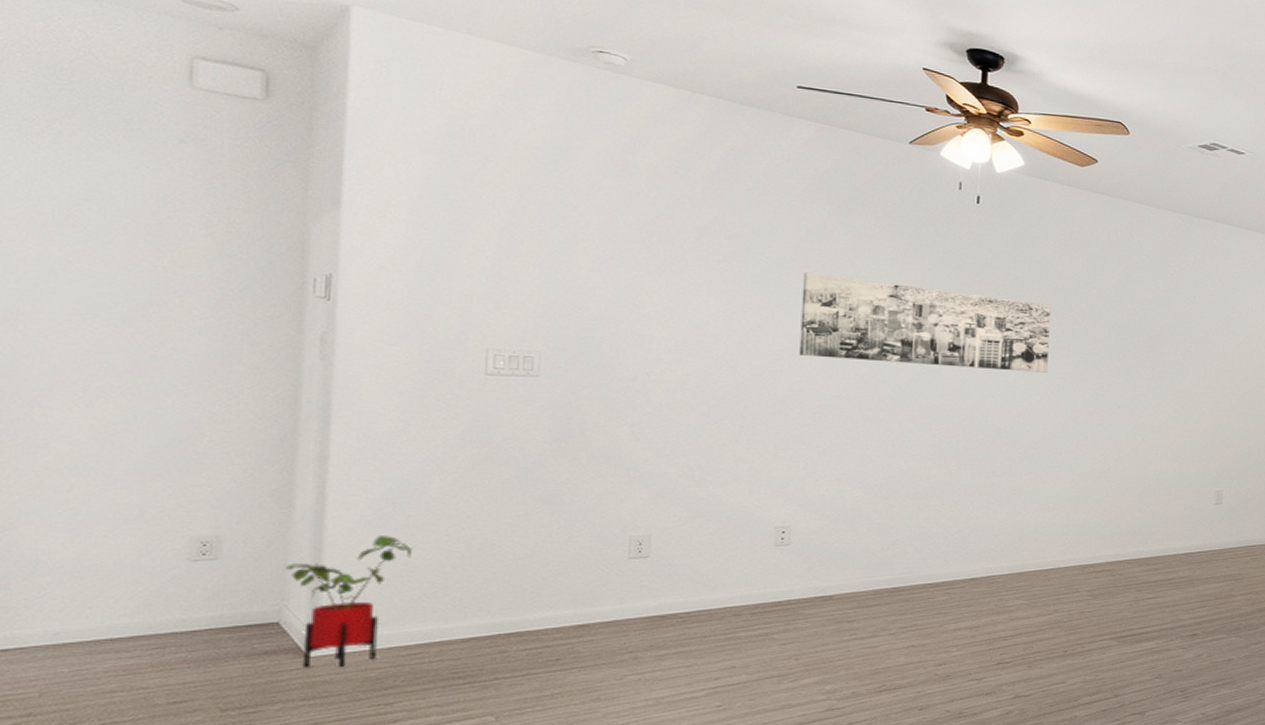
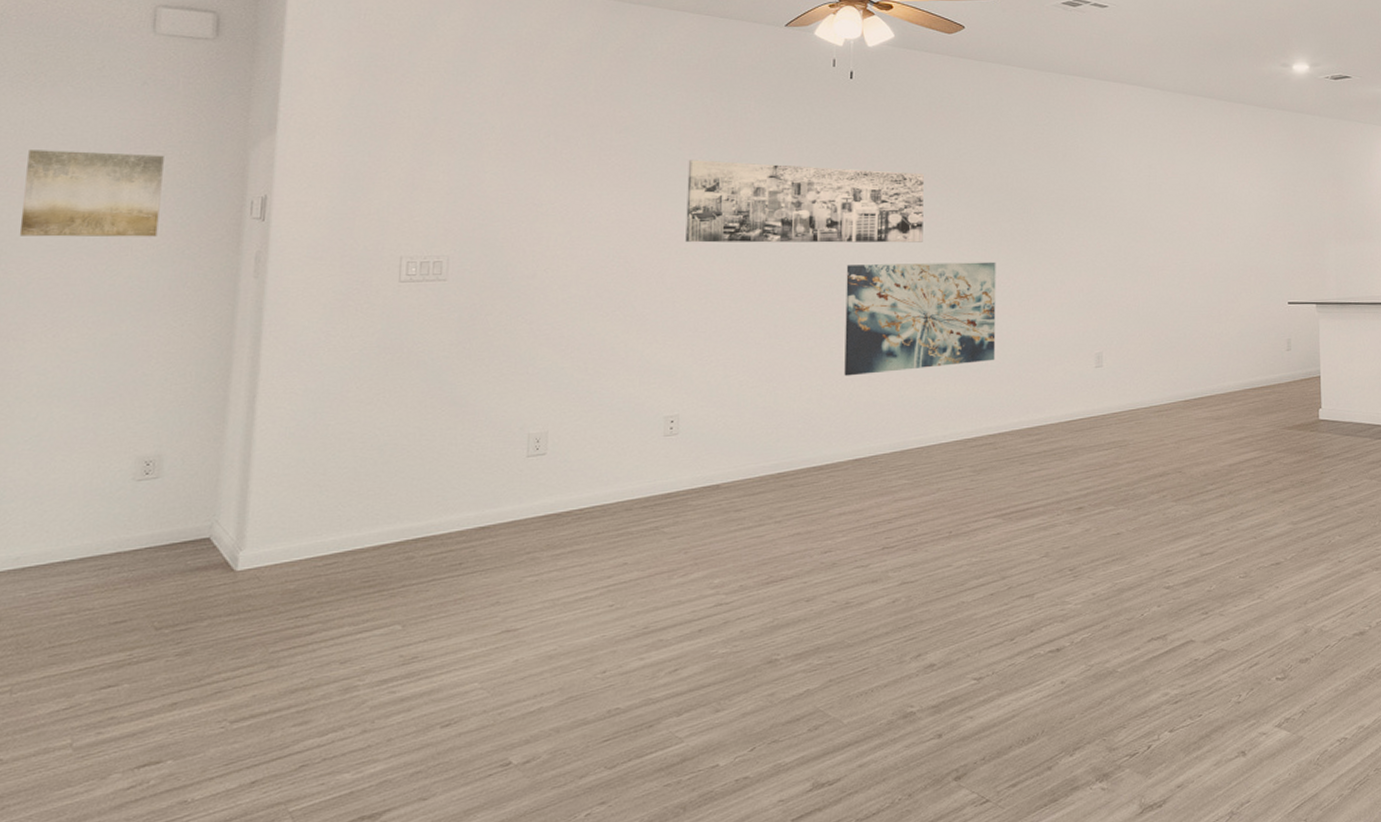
wall art: none [38,203,209,308] -> present [19,150,164,237]
house plant: present [286,536,413,667] -> none [218,446,331,582]
wall art: none [963,390,1121,499] -> present [844,261,996,376]

